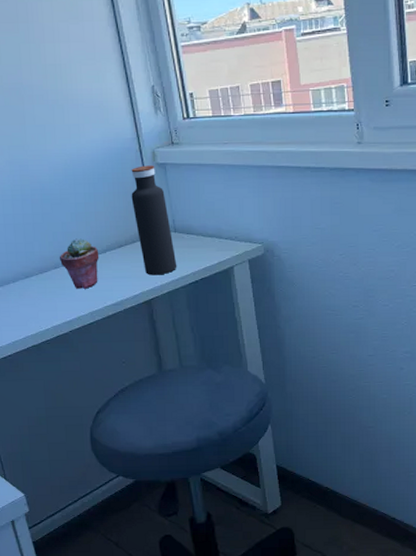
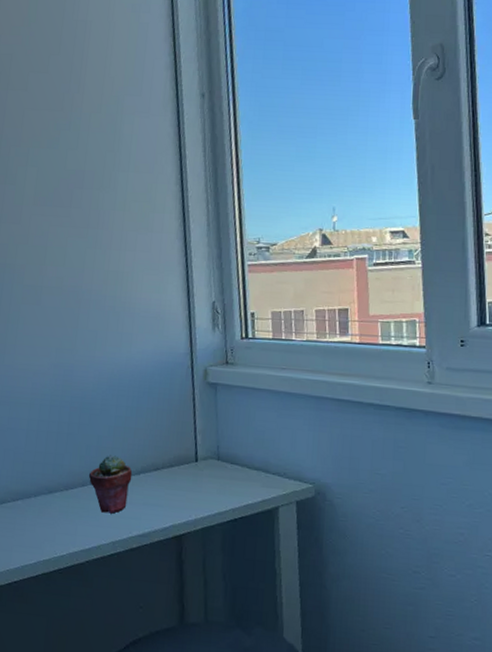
water bottle: present [131,165,177,276] -> none [175,383,216,508]

